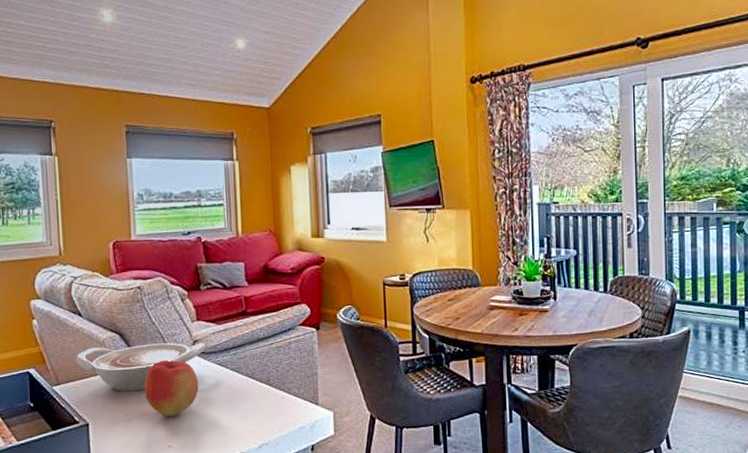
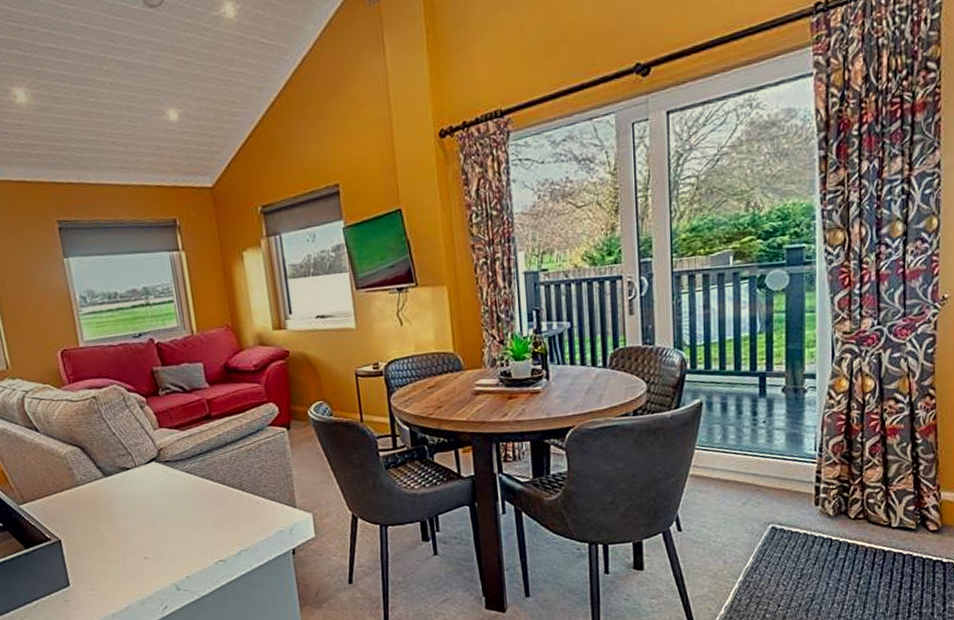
bowl: present [76,343,206,391] -> none [39,450,172,506]
apple: present [144,360,199,416] -> none [112,471,169,529]

